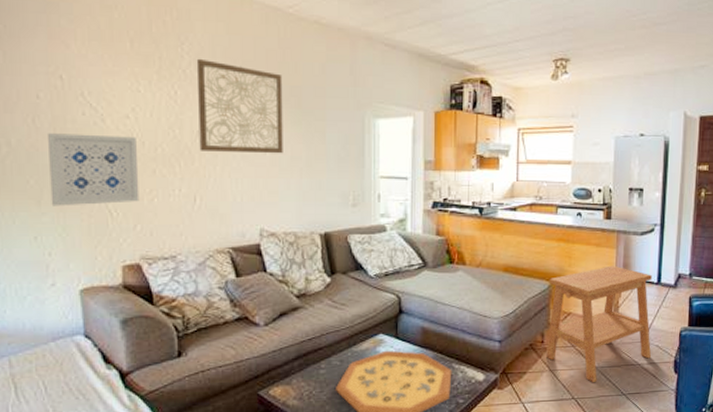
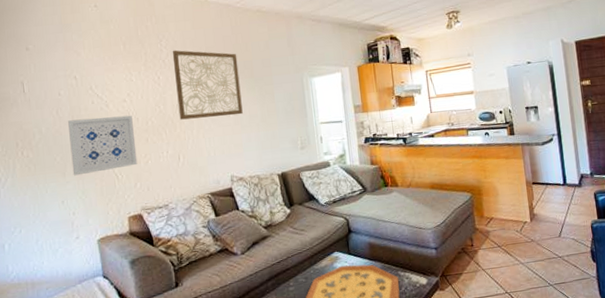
side table: present [545,265,652,383] -> none [470,173,570,278]

